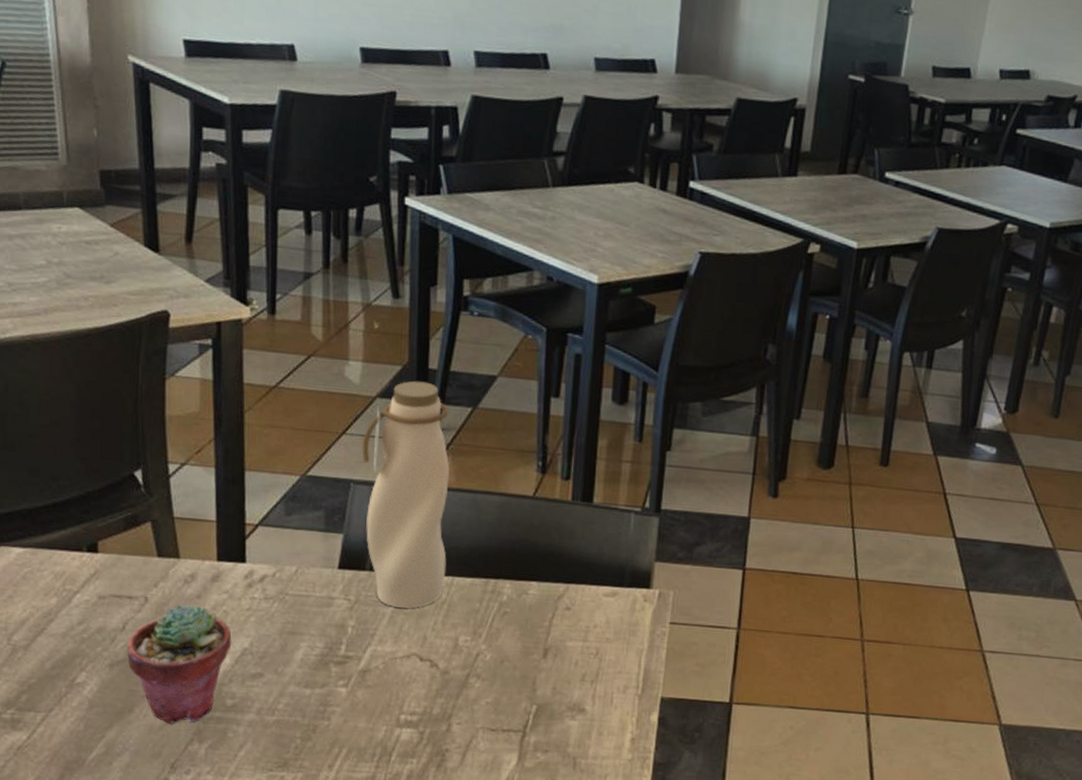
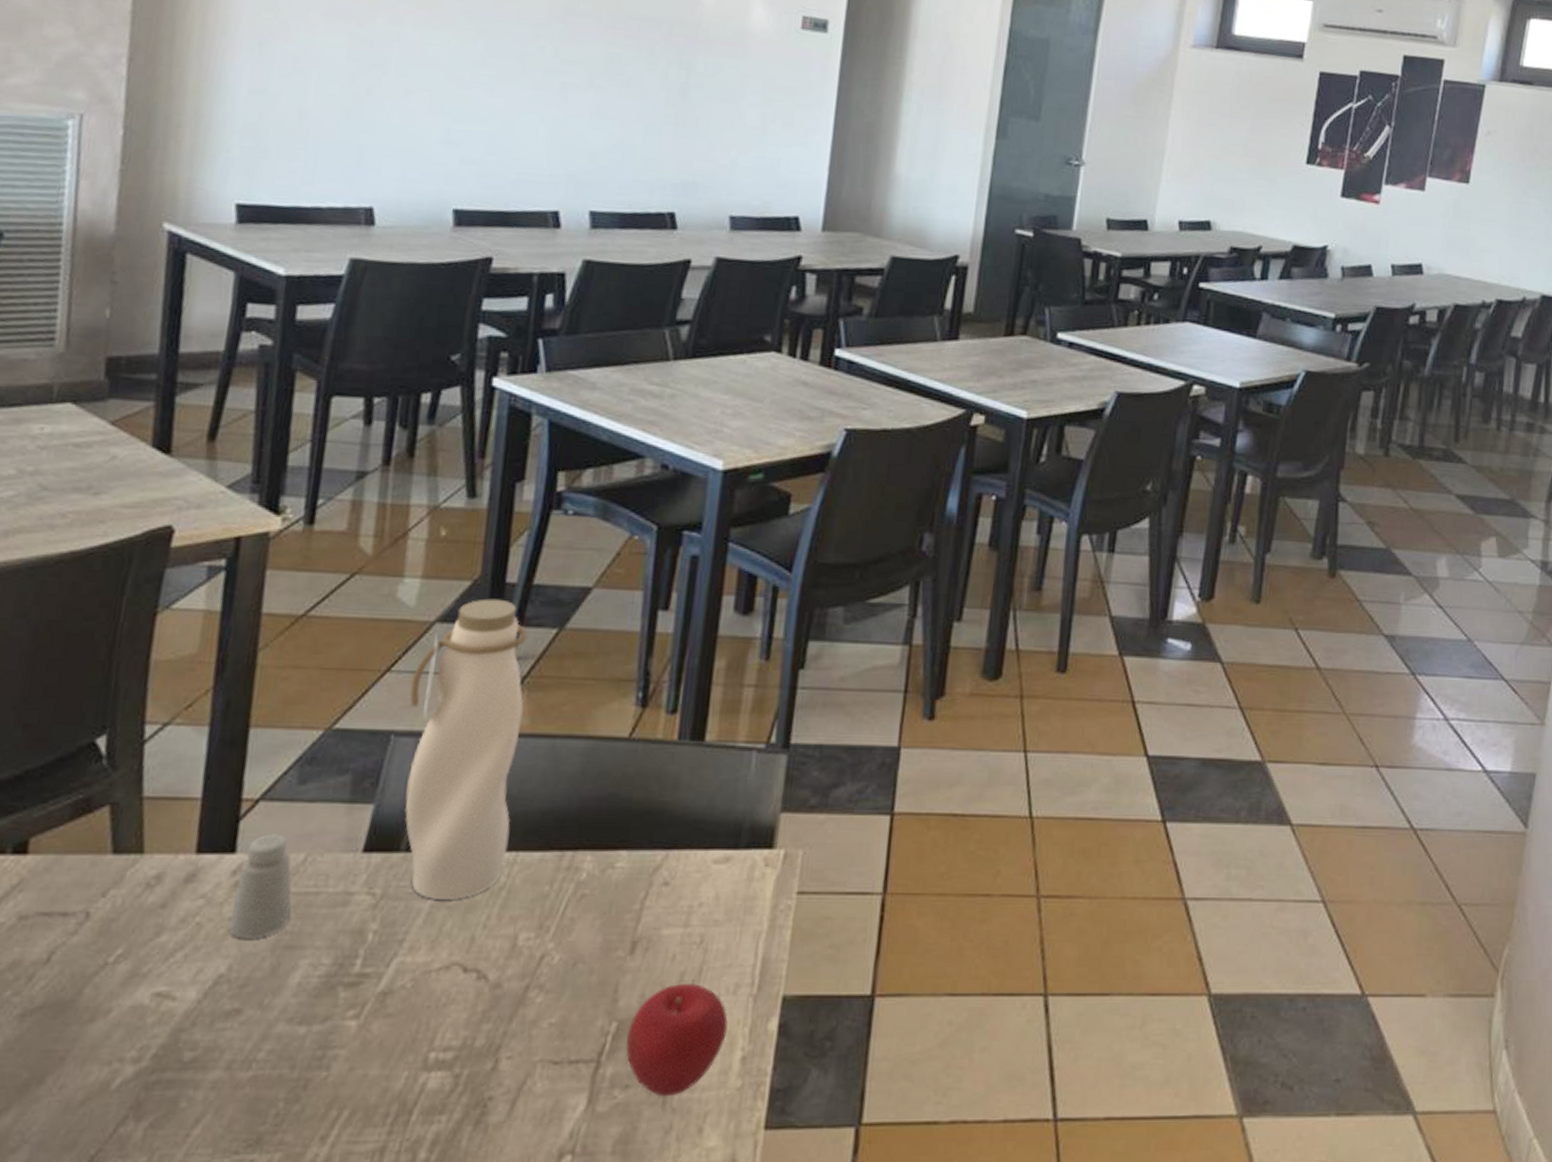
potted succulent: present [126,604,232,723] -> none [47,918,204,1095]
saltshaker: none [246,550,291,625] -> present [227,834,292,939]
apple: none [544,681,620,761] -> present [626,982,728,1097]

